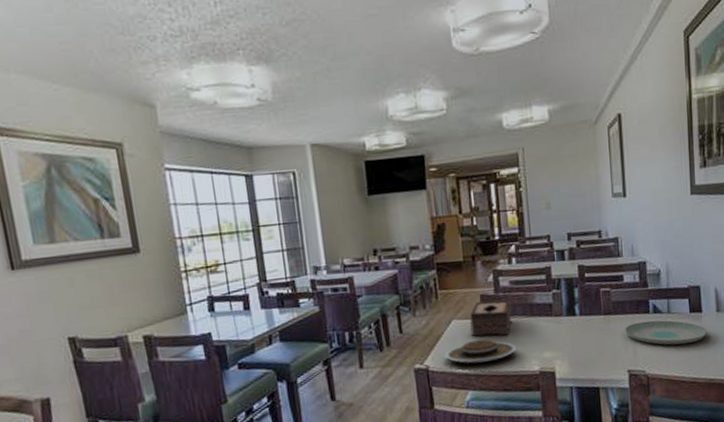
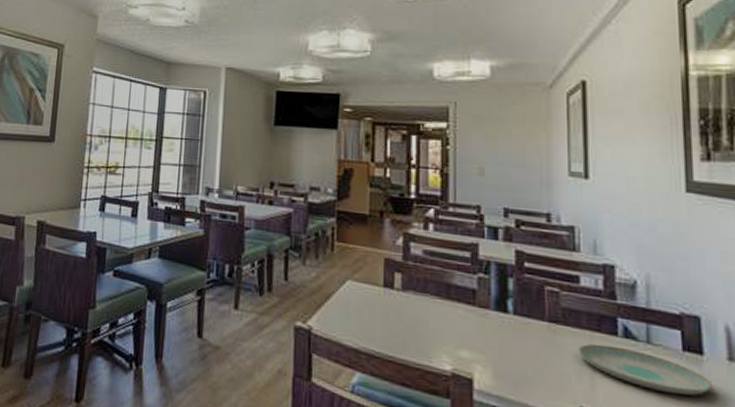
plate: present [444,339,517,364] -> none [332,310,424,343]
tissue box: present [470,300,512,336] -> none [368,265,422,315]

